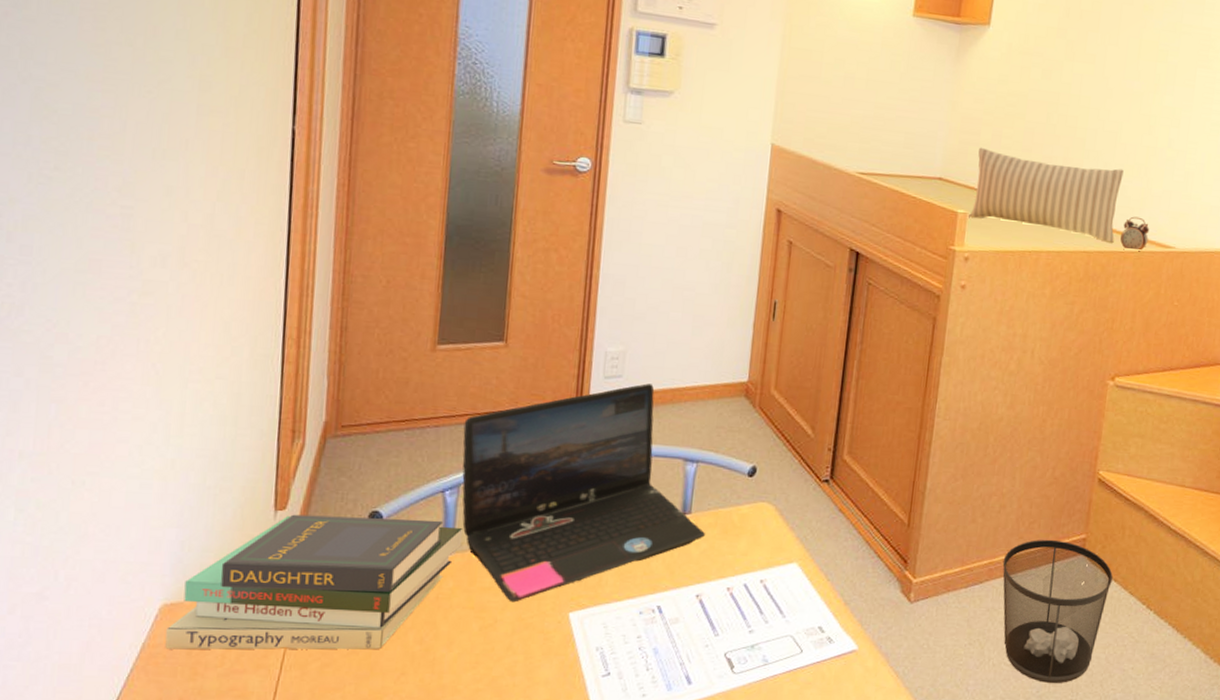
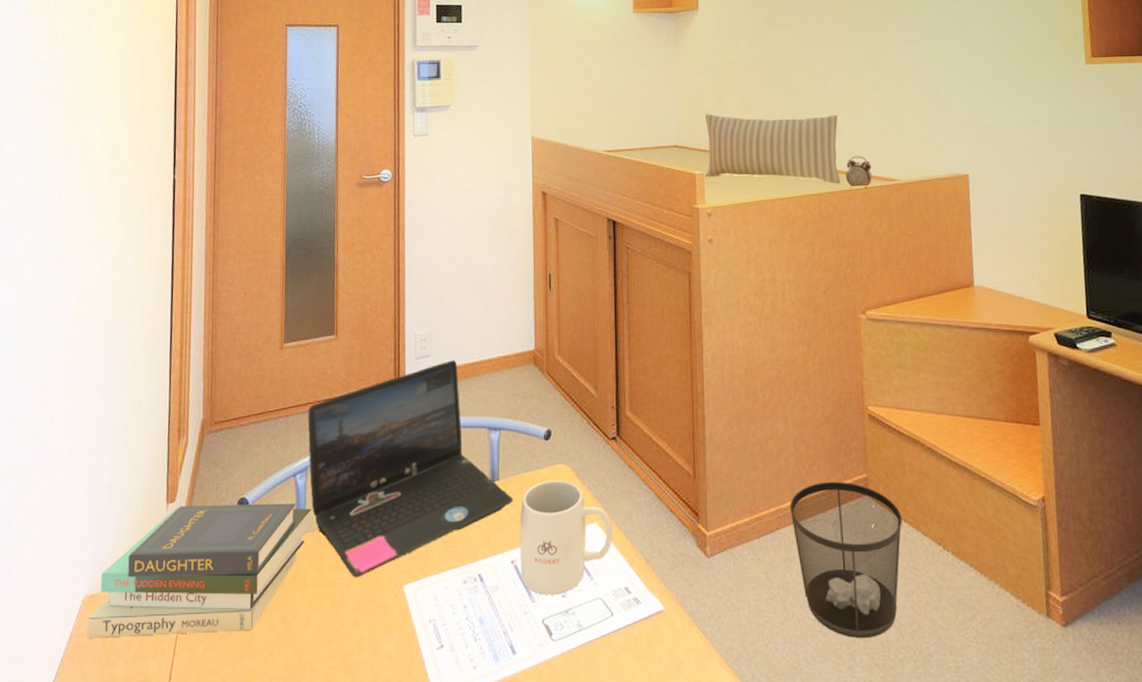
mug: none [705,517,813,630] -> present [519,480,613,595]

